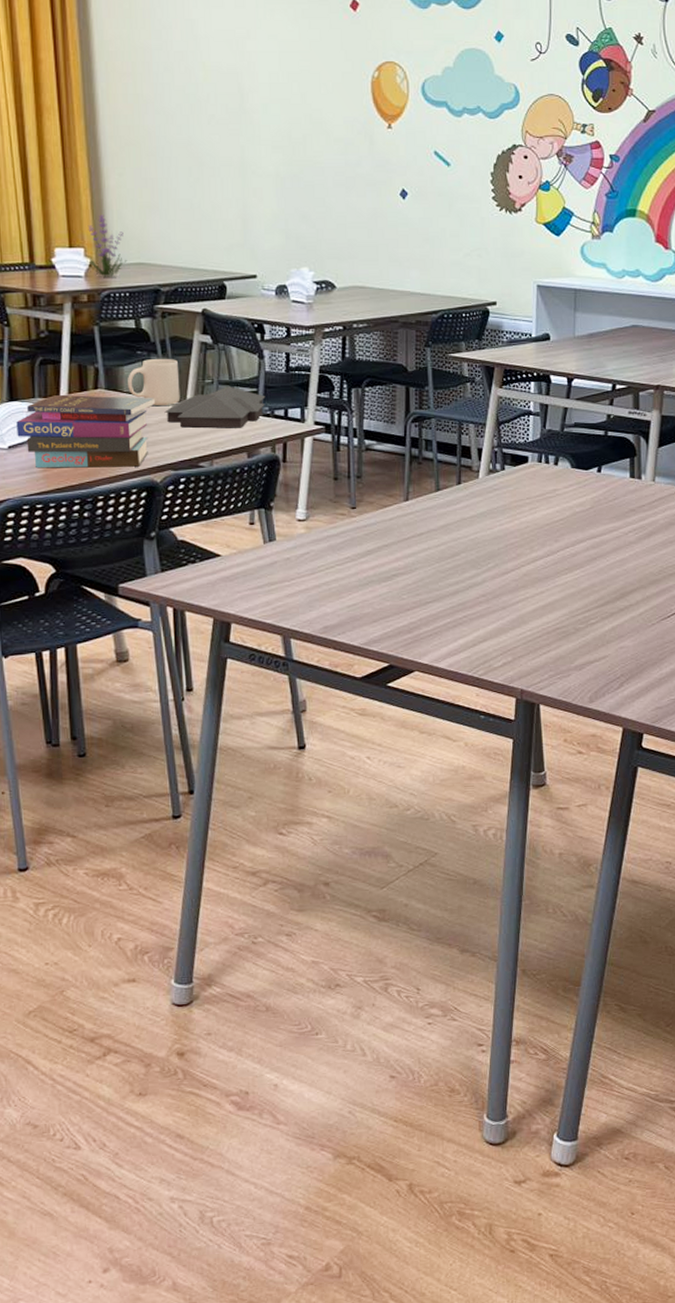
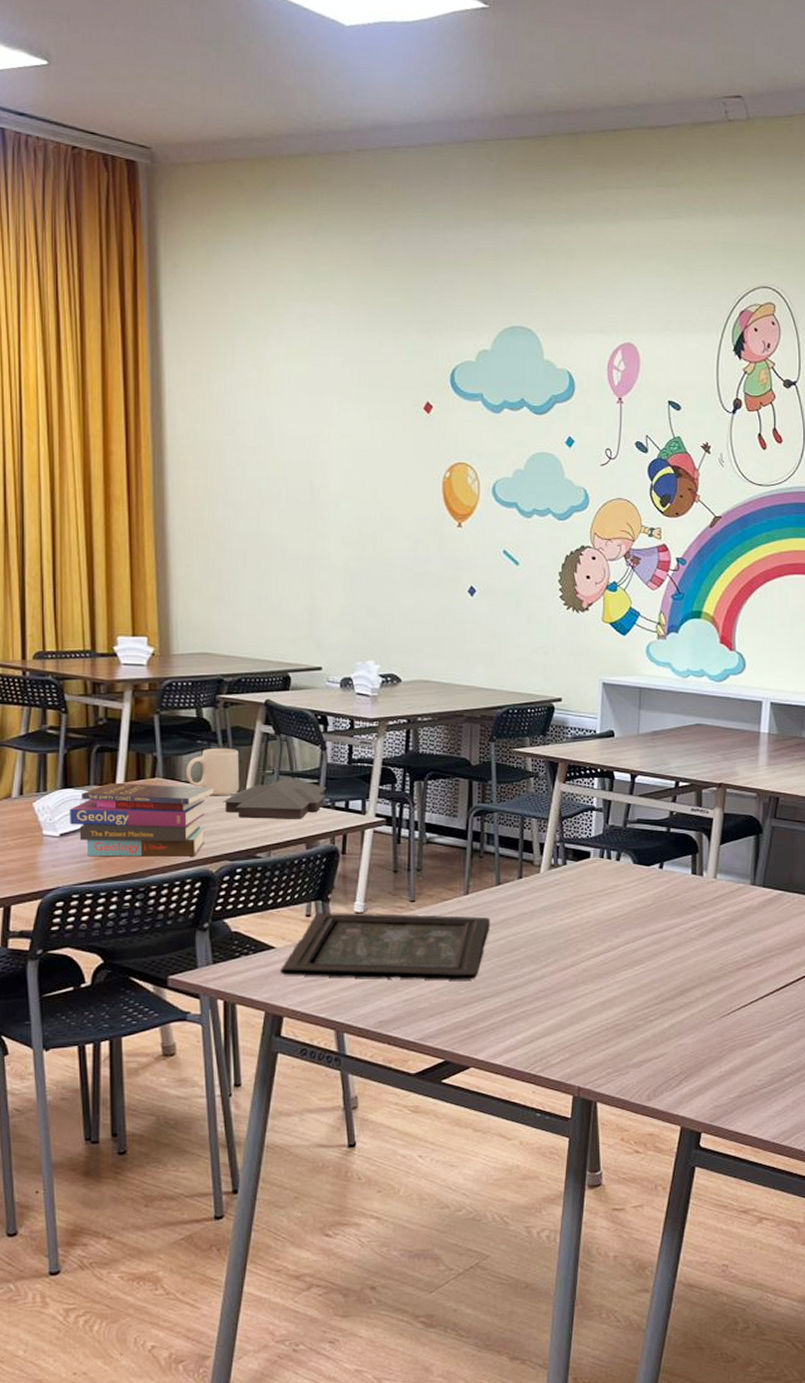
plant: present [87,215,127,277] -> none [150,604,191,666]
tray: none [227,519,431,585] -> present [280,912,491,980]

